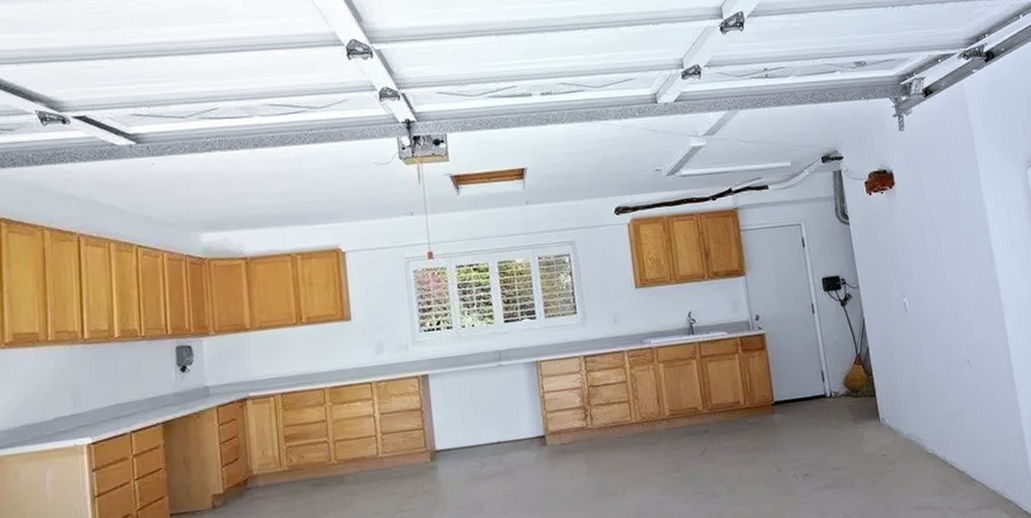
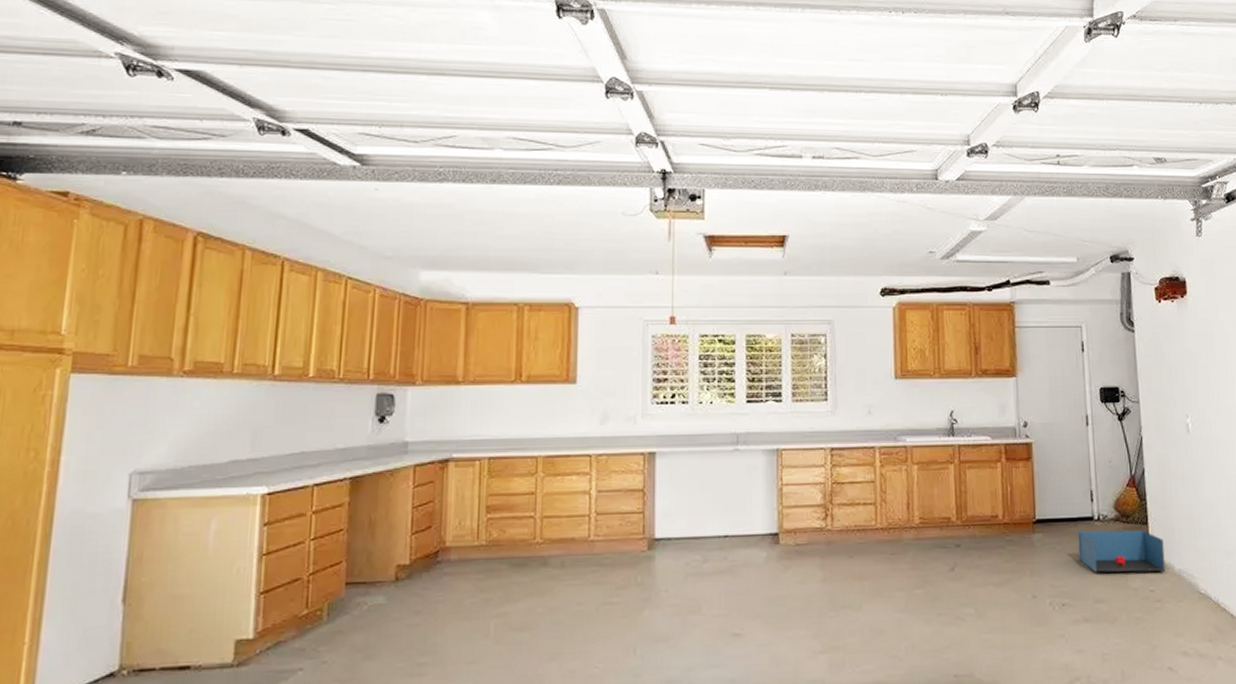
storage bin: none [813,401,895,444] -> present [1078,529,1166,573]

